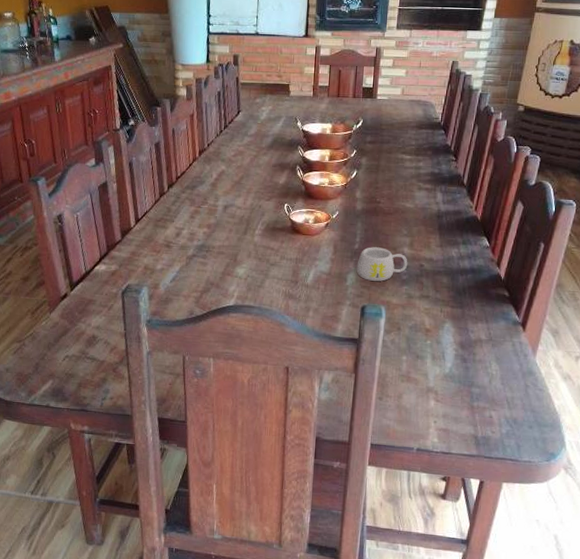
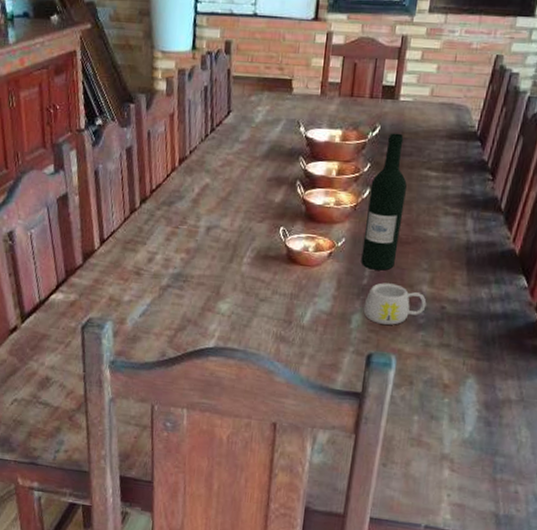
wine bottle: none [352,125,387,237] -> present [361,133,407,271]

